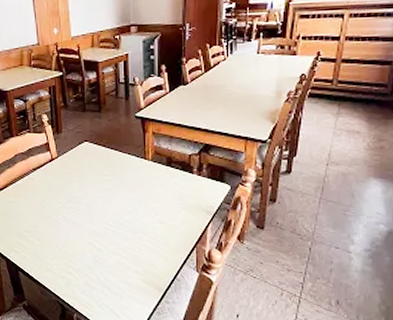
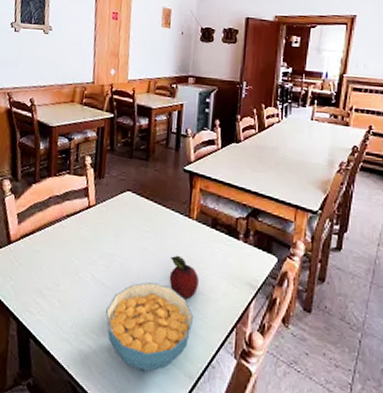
cereal bowl: none [80,218,158,288] -> present [106,282,194,372]
fruit: none [132,192,159,229] -> present [169,255,199,300]

